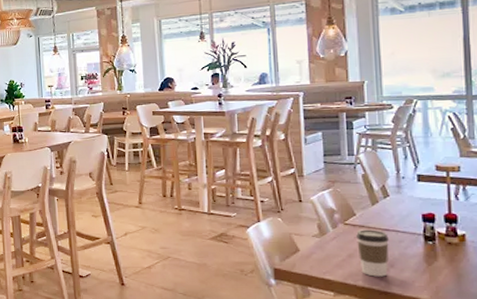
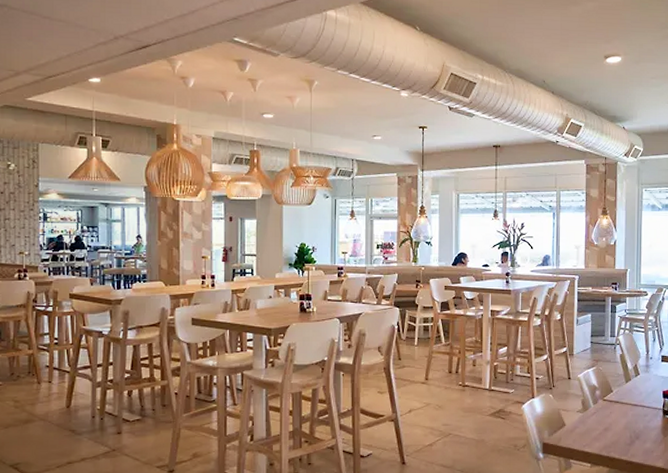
coffee cup: present [355,229,389,277] -> none [611,405,637,448]

